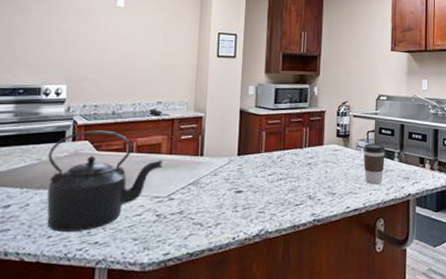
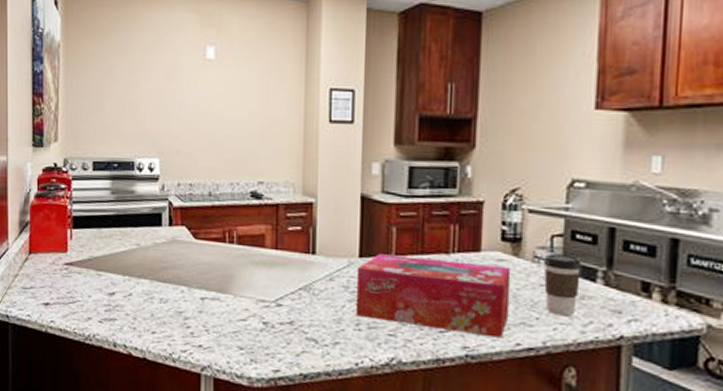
kettle: present [46,130,164,232] -> none [147,214,269,331]
tissue box: none [235,152,343,205] -> present [356,254,511,338]

